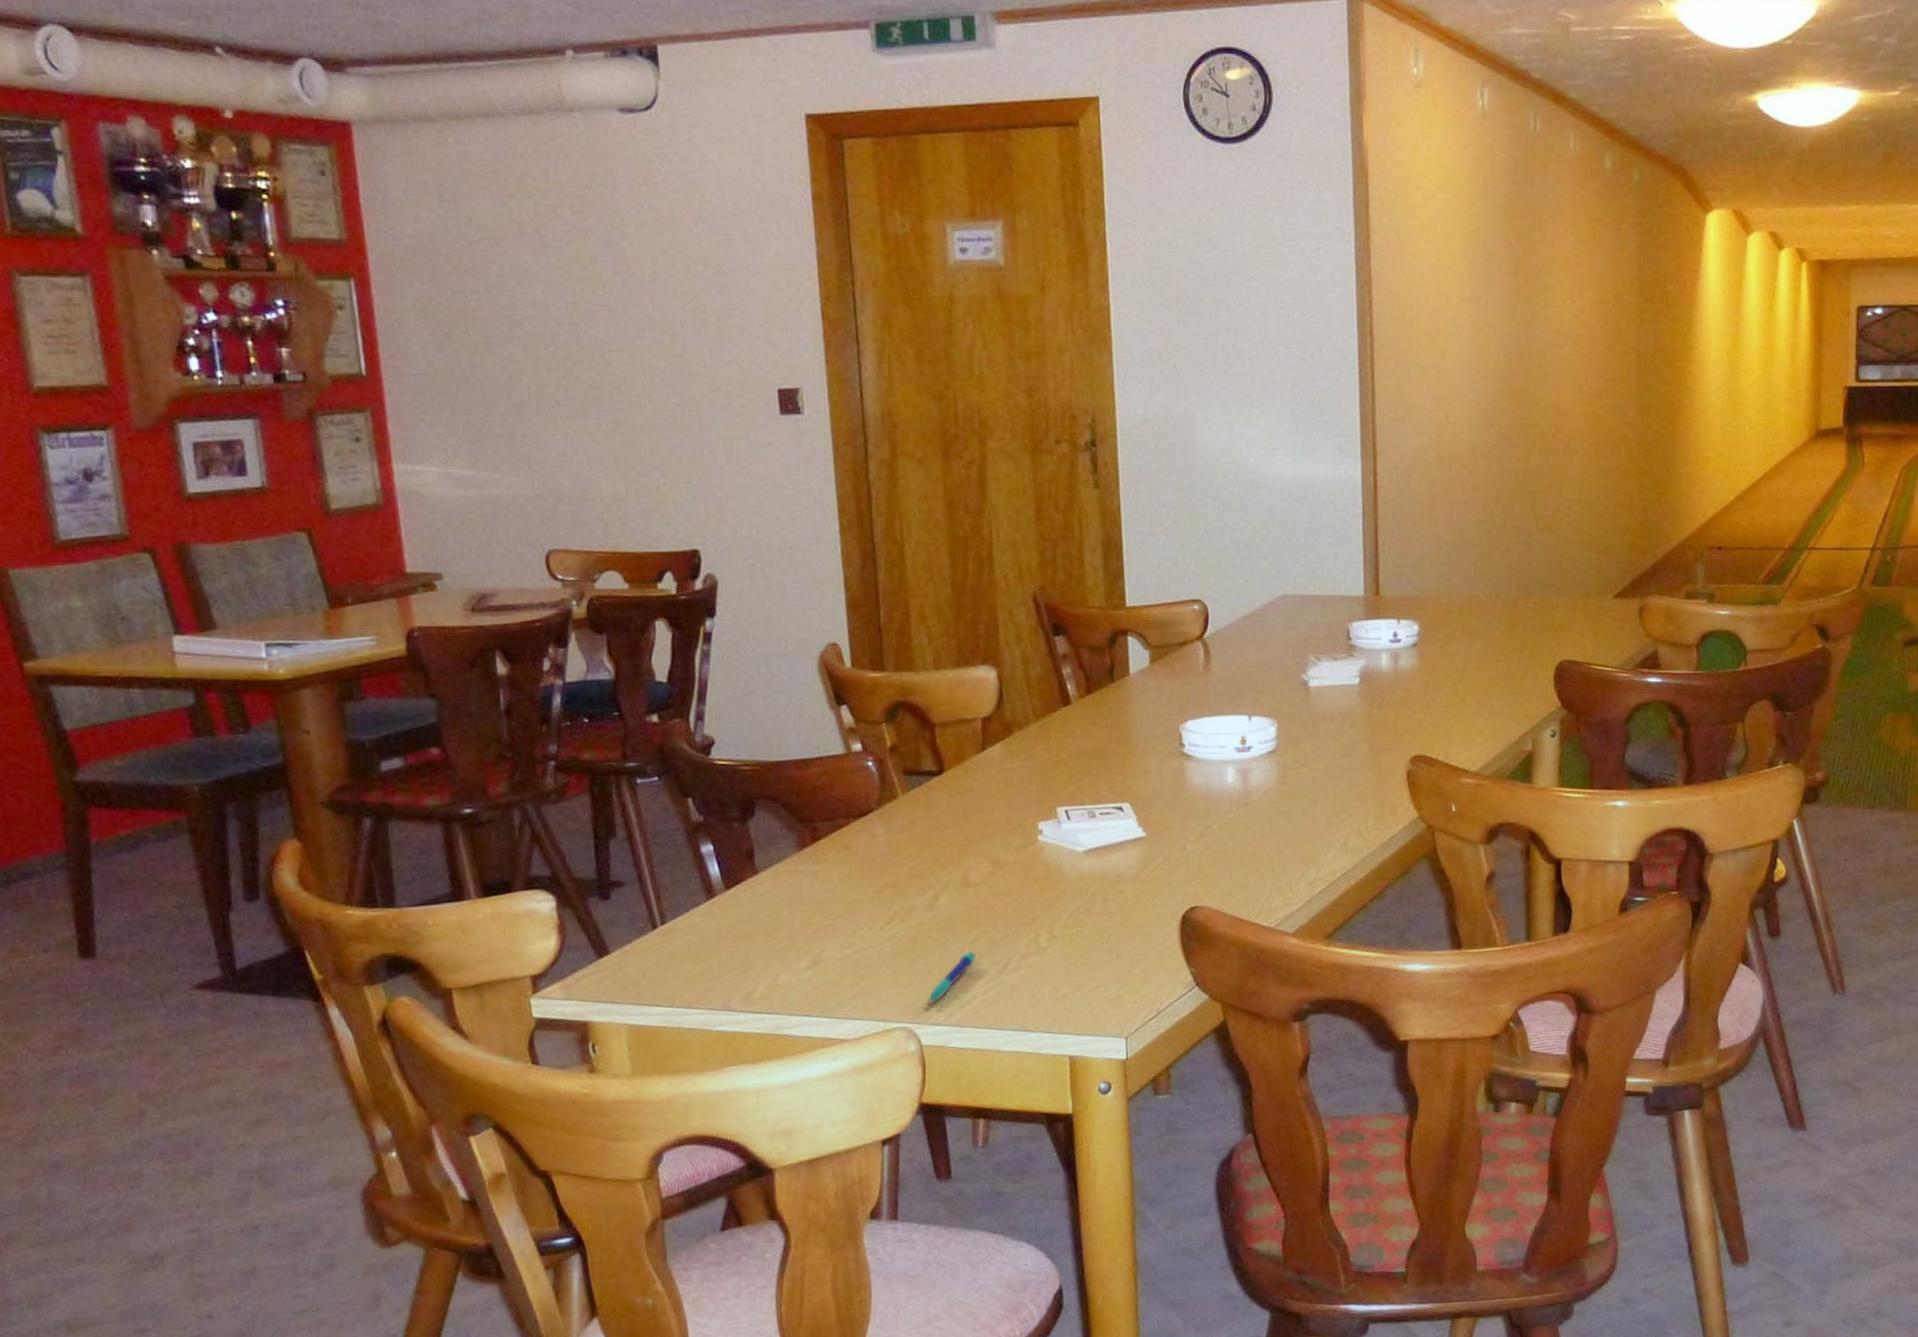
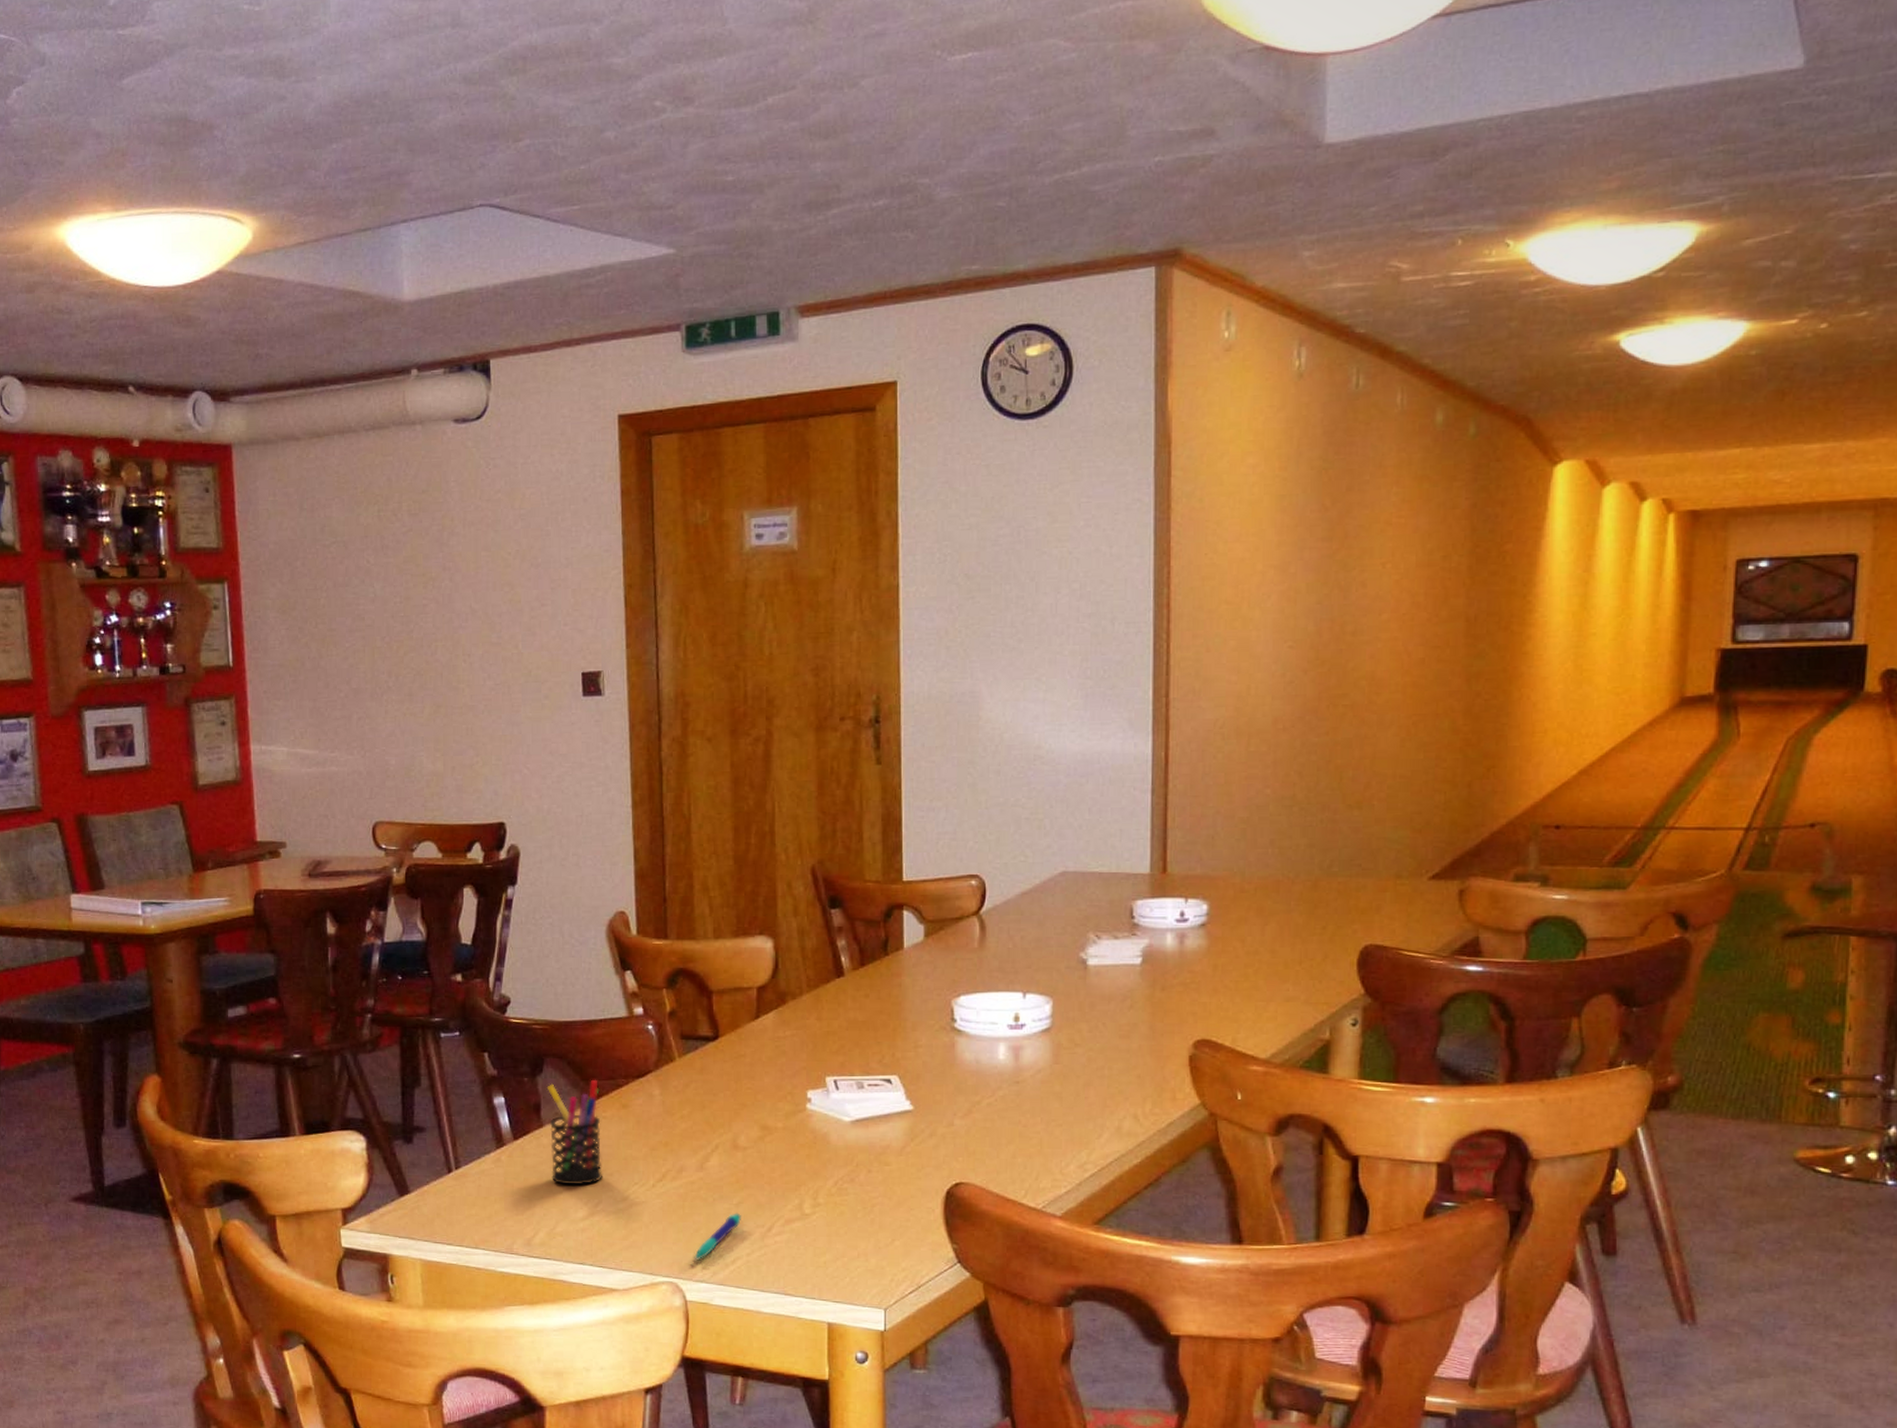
pen holder: none [759,821,827,934] -> present [546,1079,604,1185]

